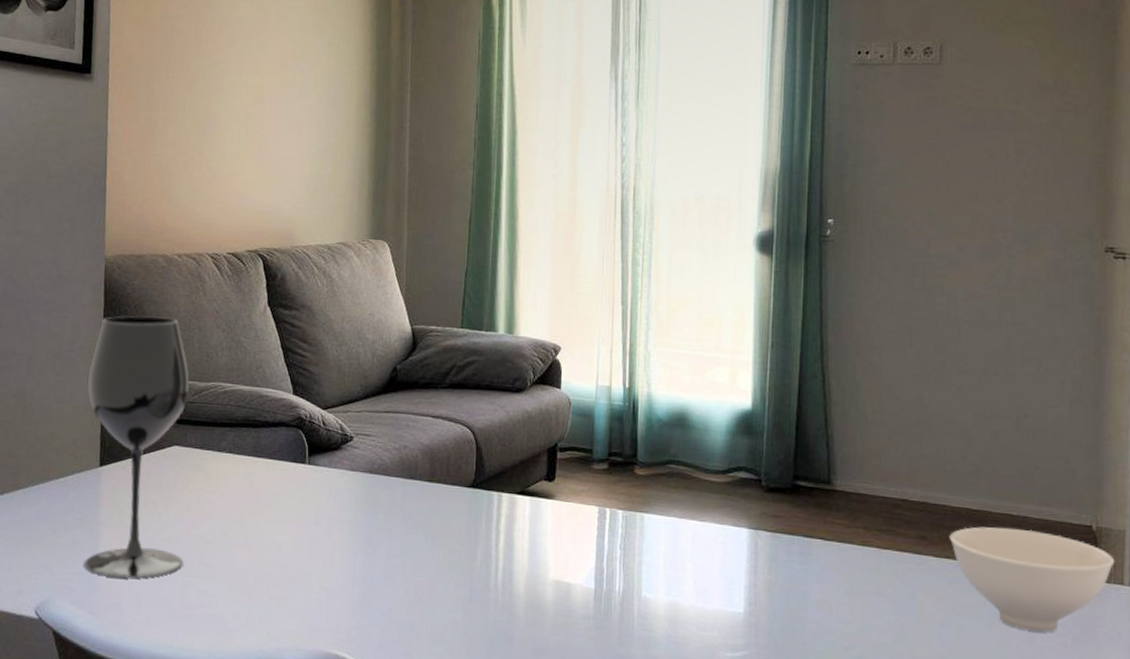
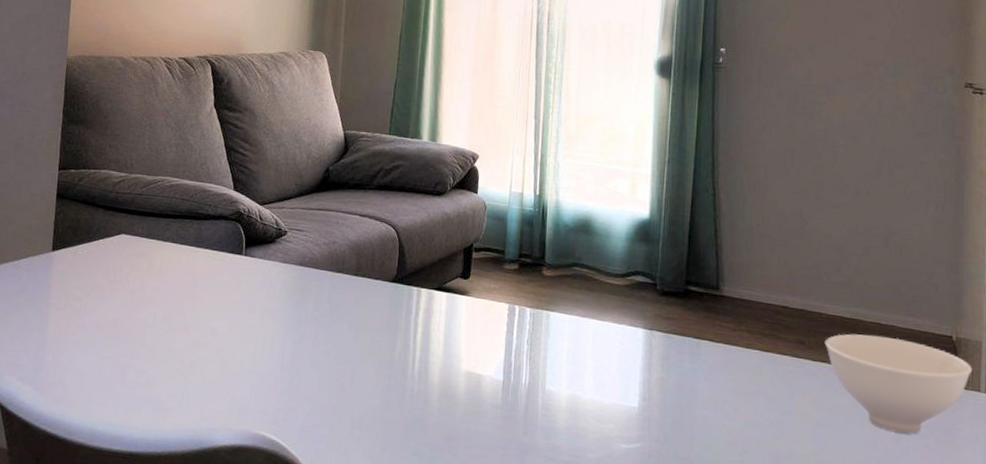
wineglass: present [83,316,190,579] -> none [32,112,139,358]

